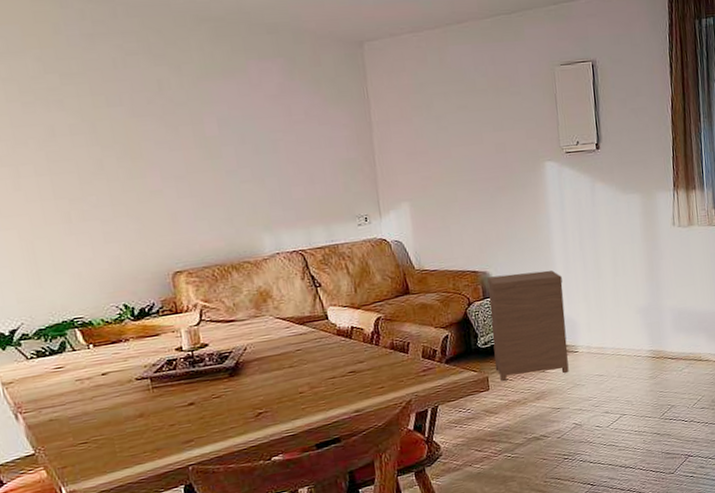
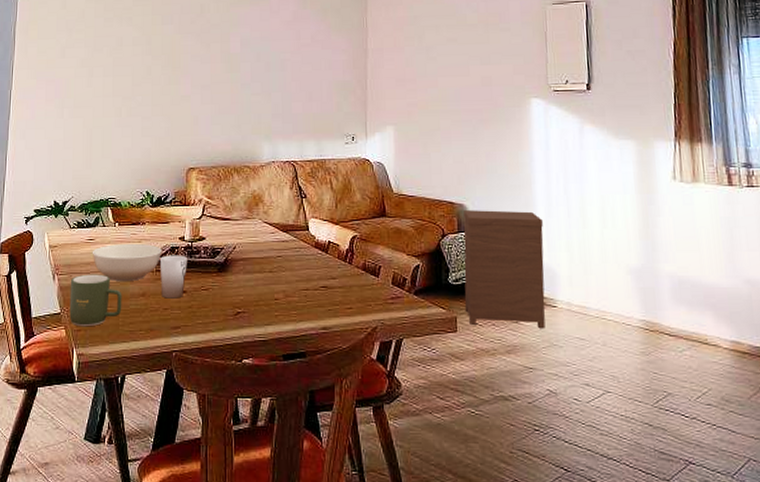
mug: none [40,403,117,463] -> present [69,274,122,327]
bowl: none [63,361,157,408] -> present [92,244,162,282]
cup: none [156,366,192,415] -> present [160,255,187,299]

